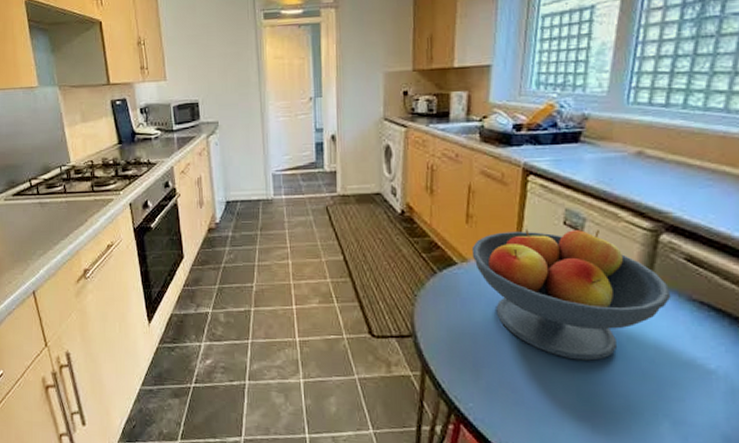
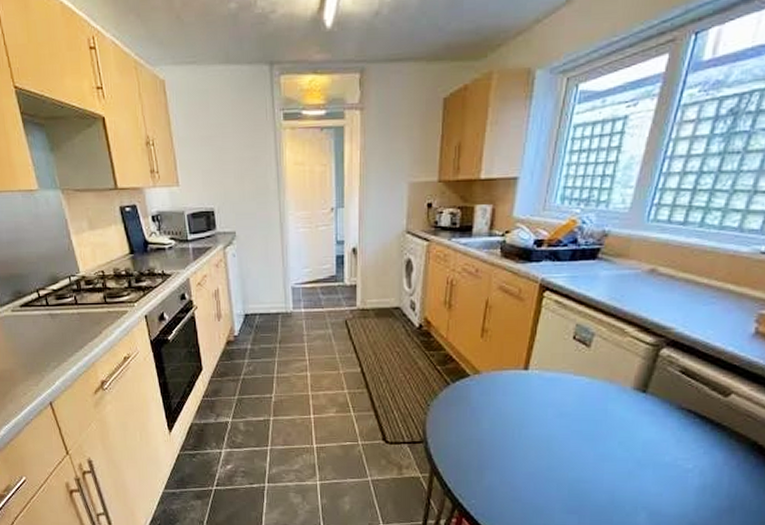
fruit bowl: present [471,229,671,361] -> none [484,343,663,462]

